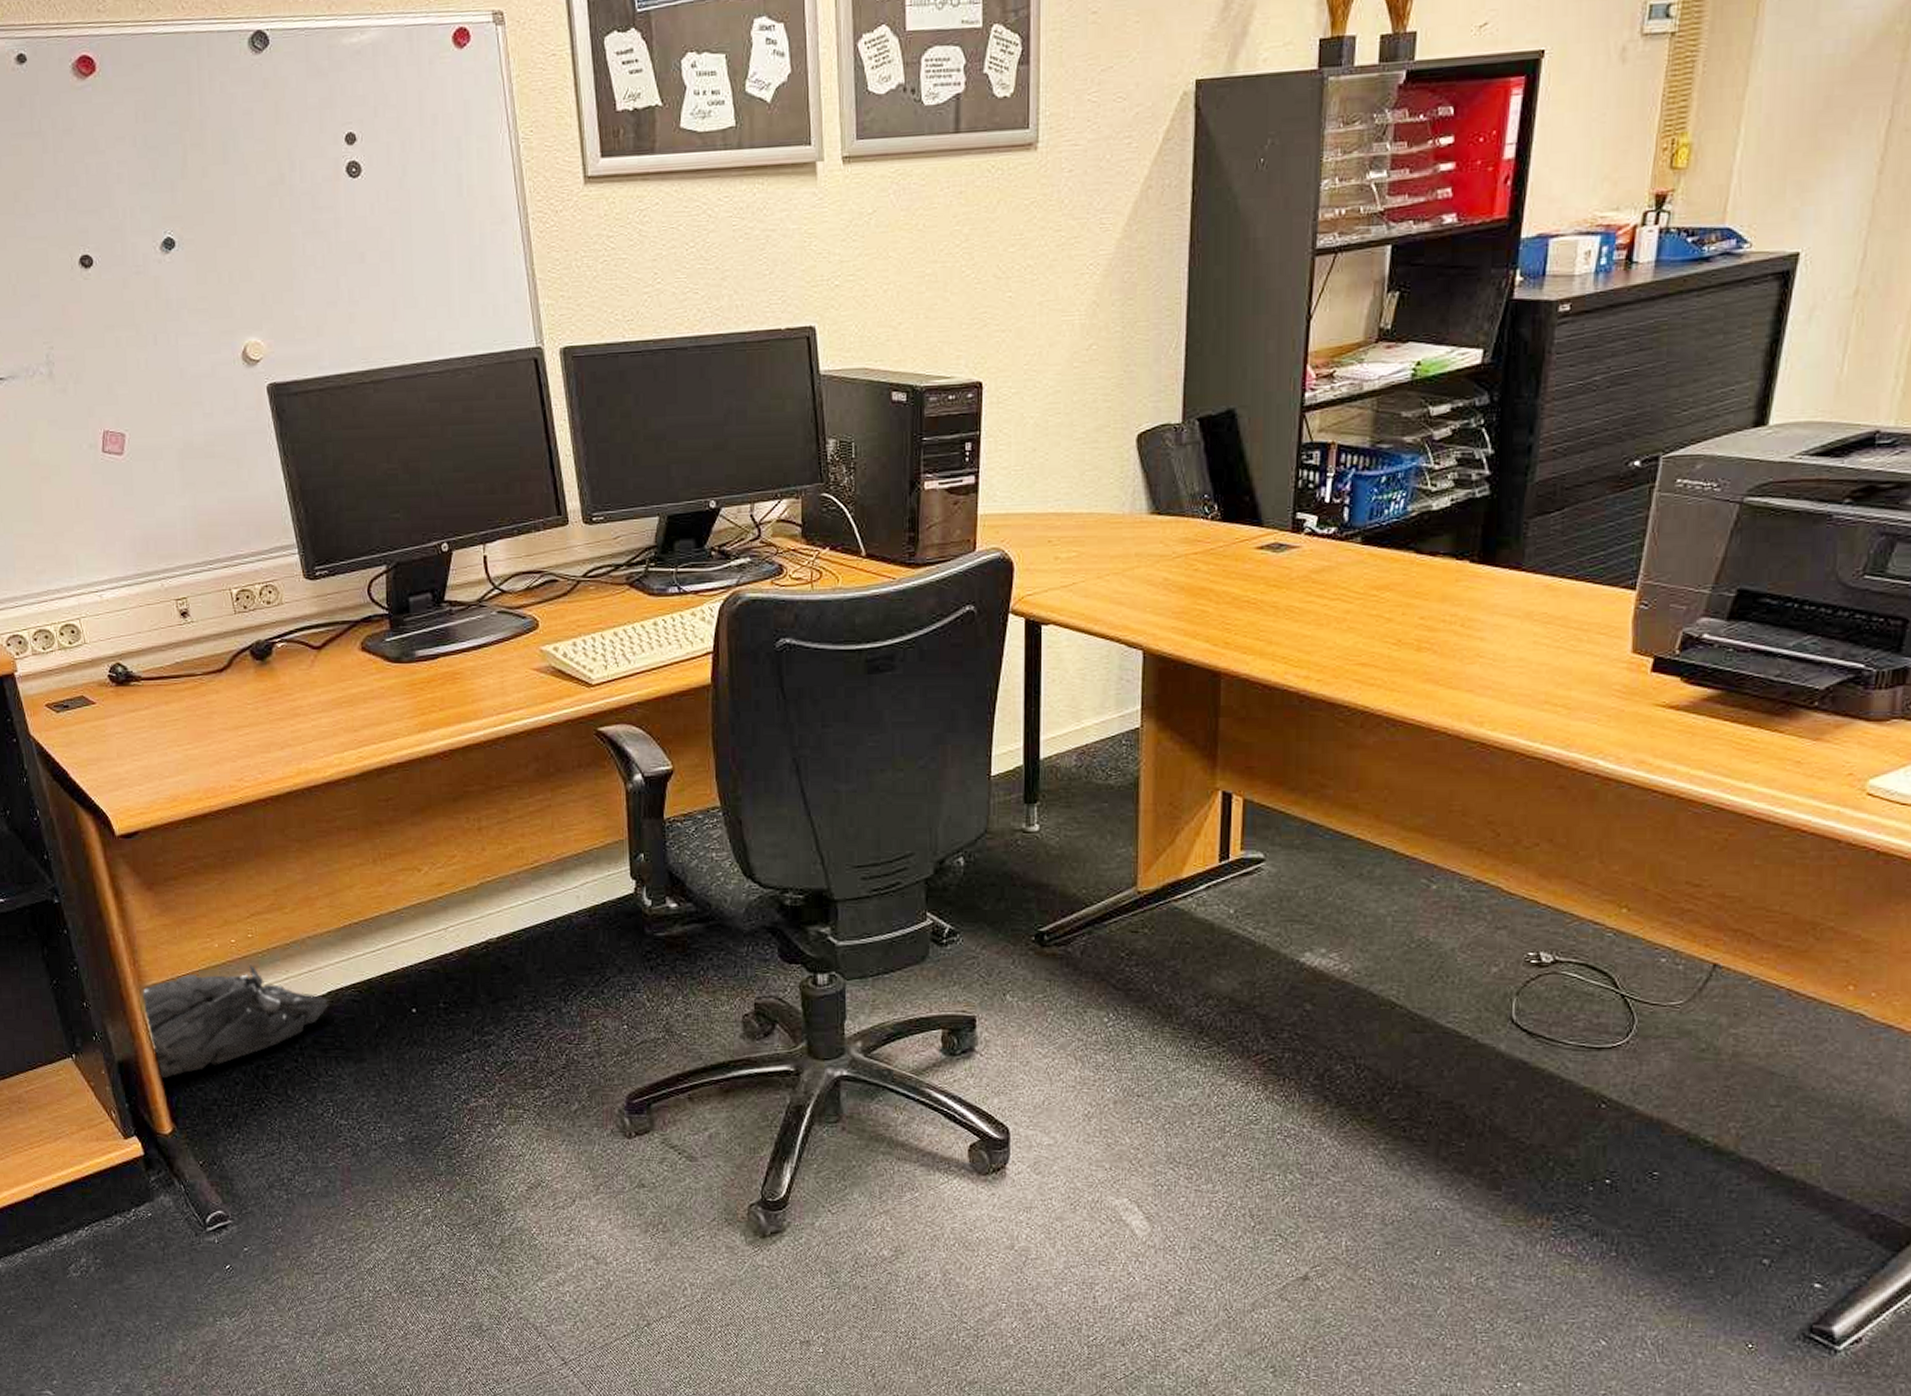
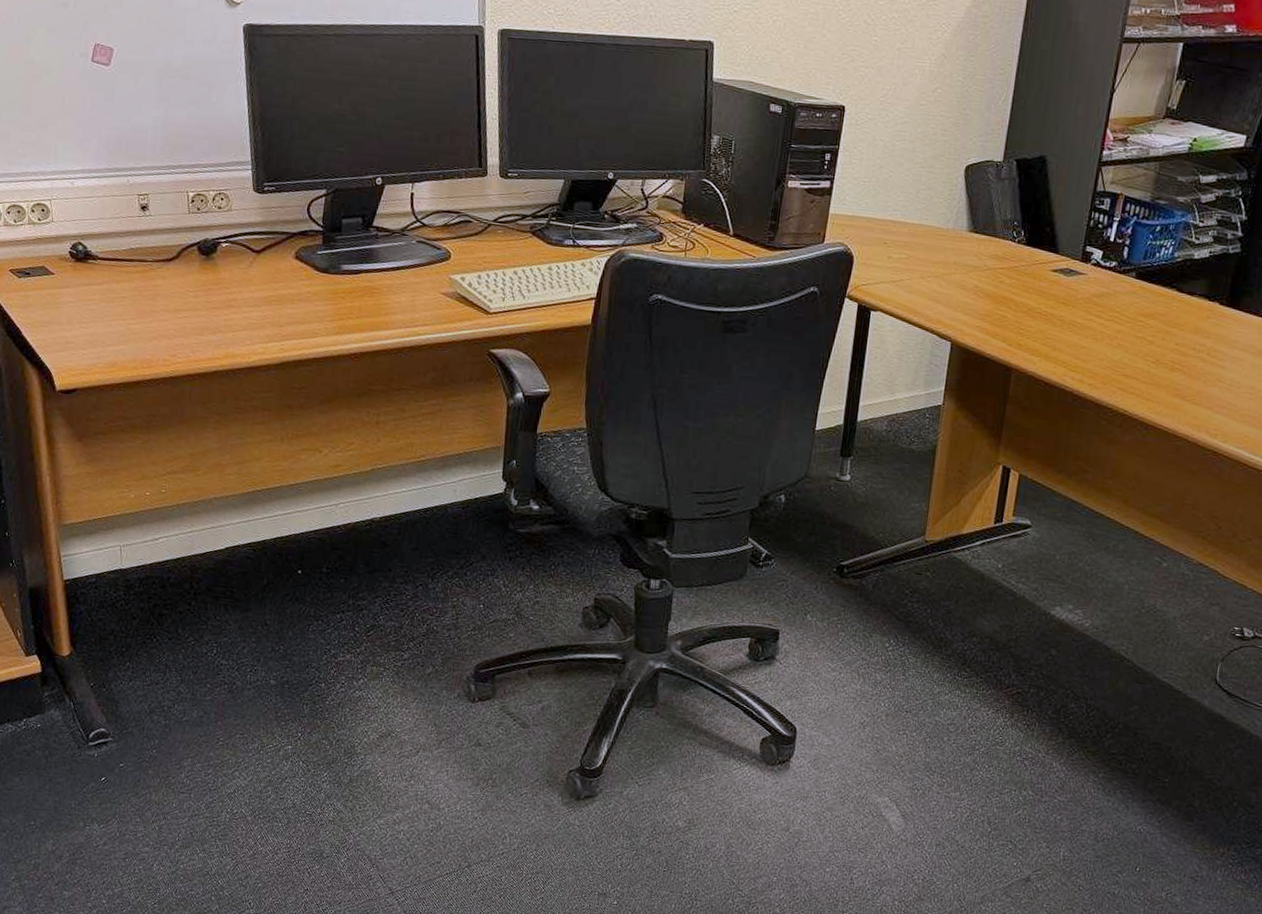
backpack: present [142,965,331,1078] -> none [59,516,227,607]

